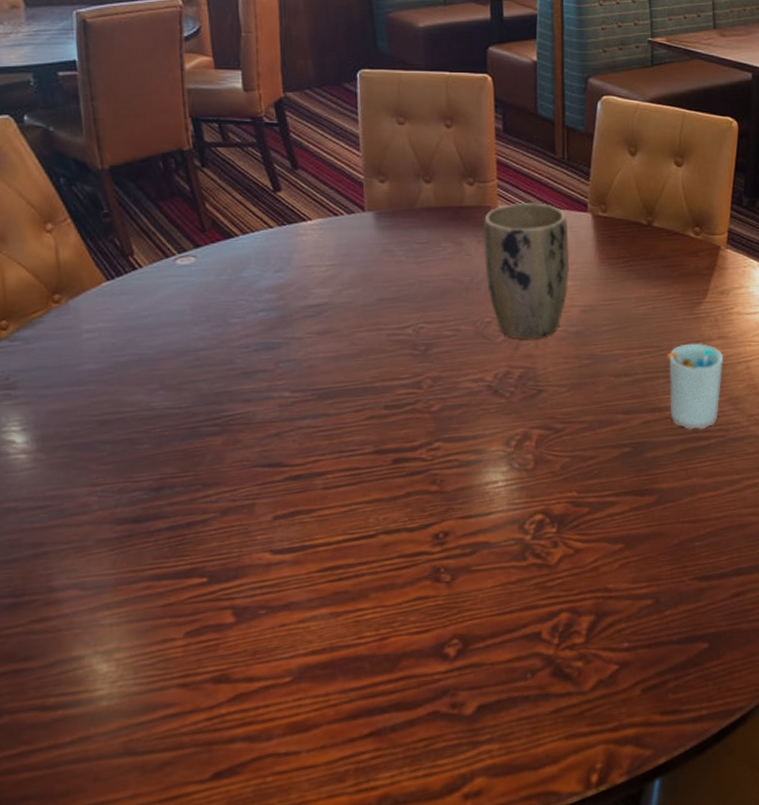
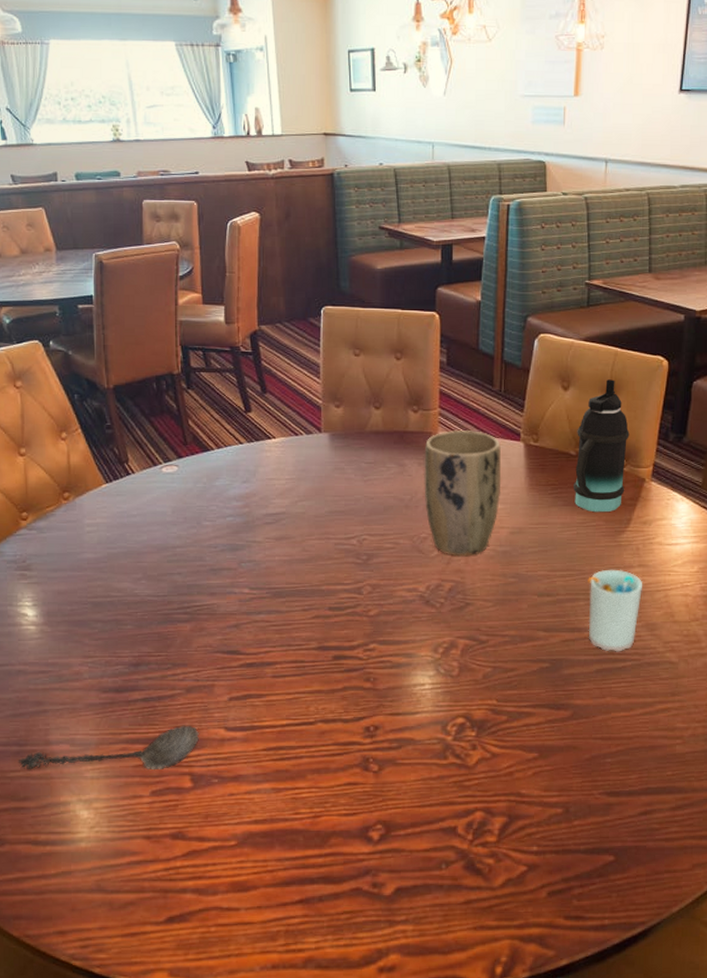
spoon: none [14,552,240,625] -> present [18,725,199,770]
bottle: none [647,143,702,285] -> present [574,379,630,513]

